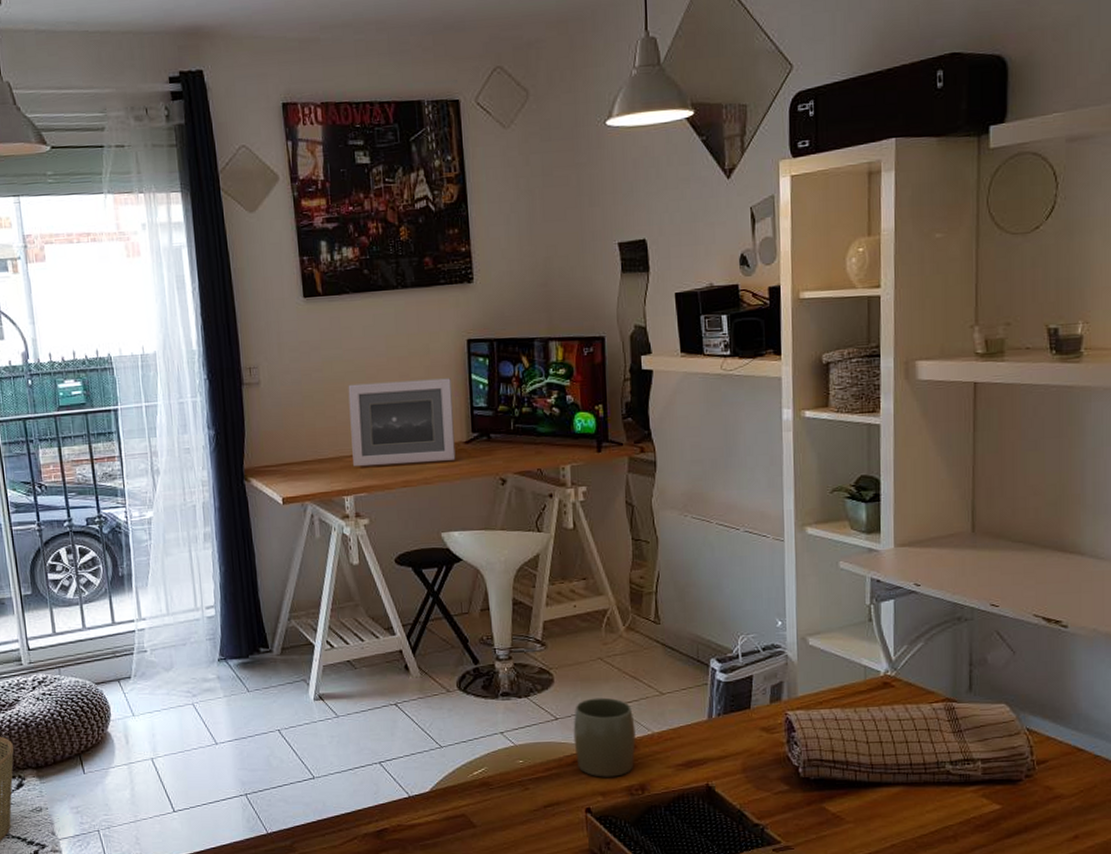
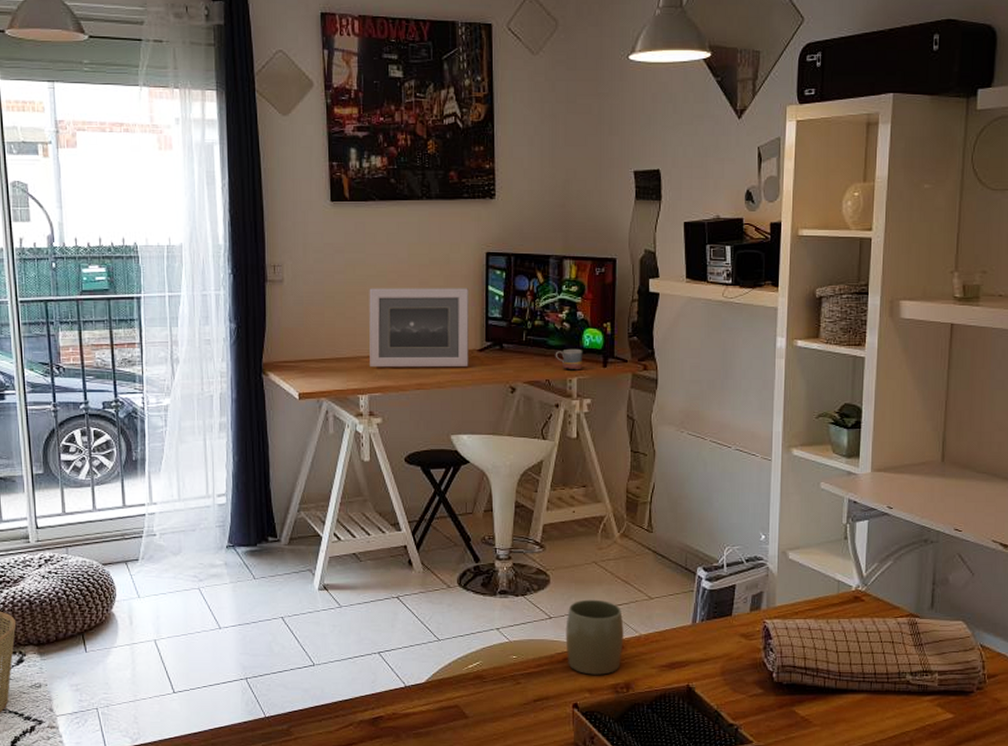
mug: none [545,434,576,458] -> present [555,348,583,370]

